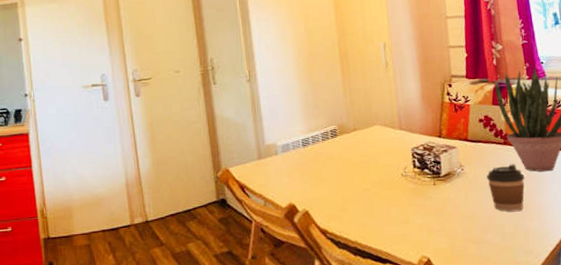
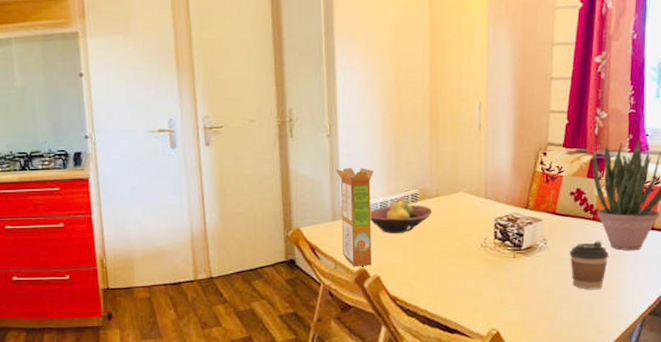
cereal box: none [257,108,299,203] -> present [335,168,374,267]
fruit bowl: none [292,134,352,169] -> present [369,197,432,233]

